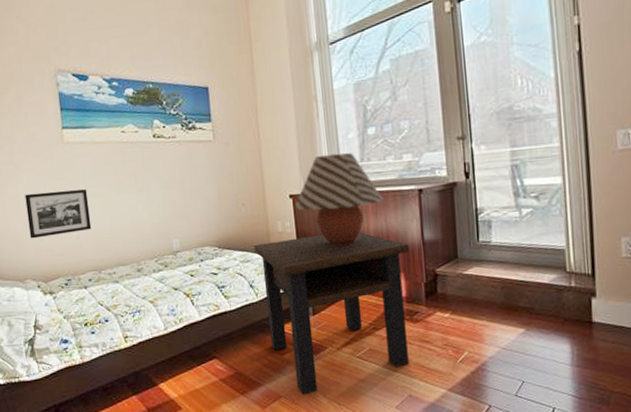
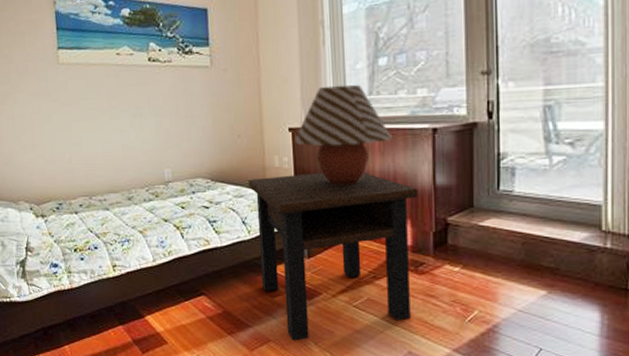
picture frame: present [24,189,92,239] -> none [20,112,84,160]

